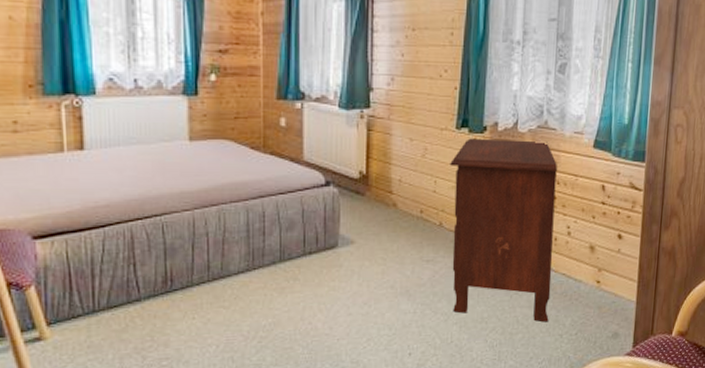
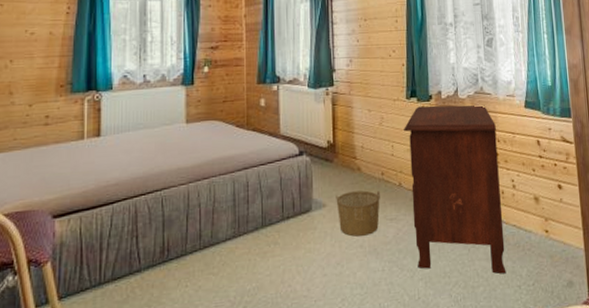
basket: none [366,228,417,277] -> present [336,190,380,237]

